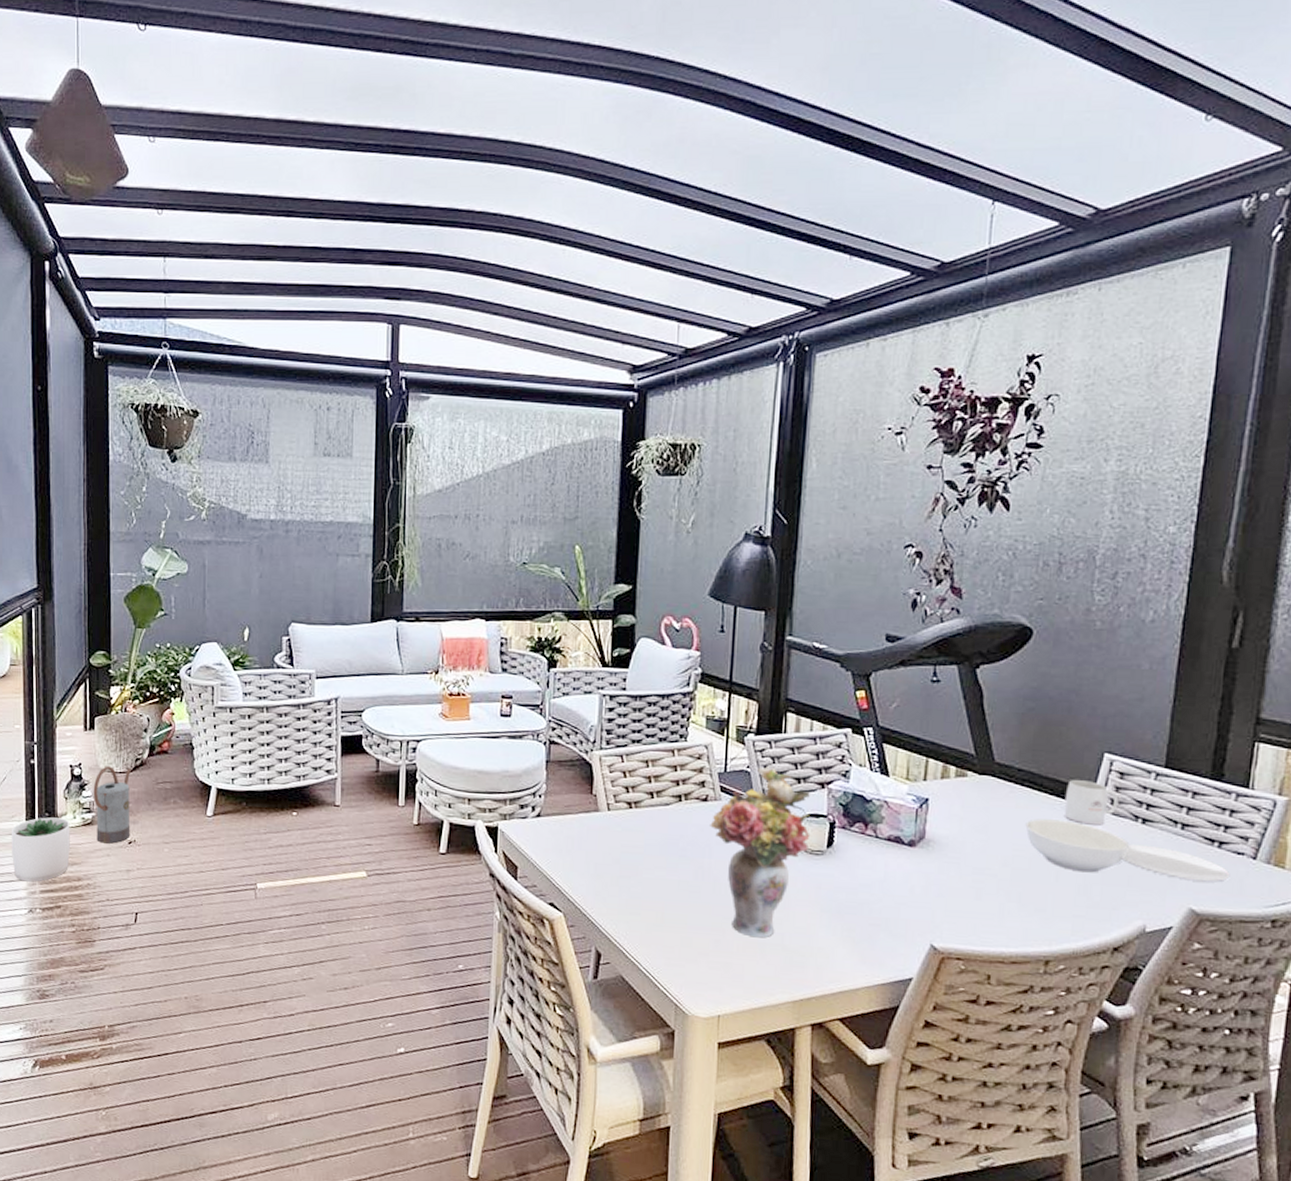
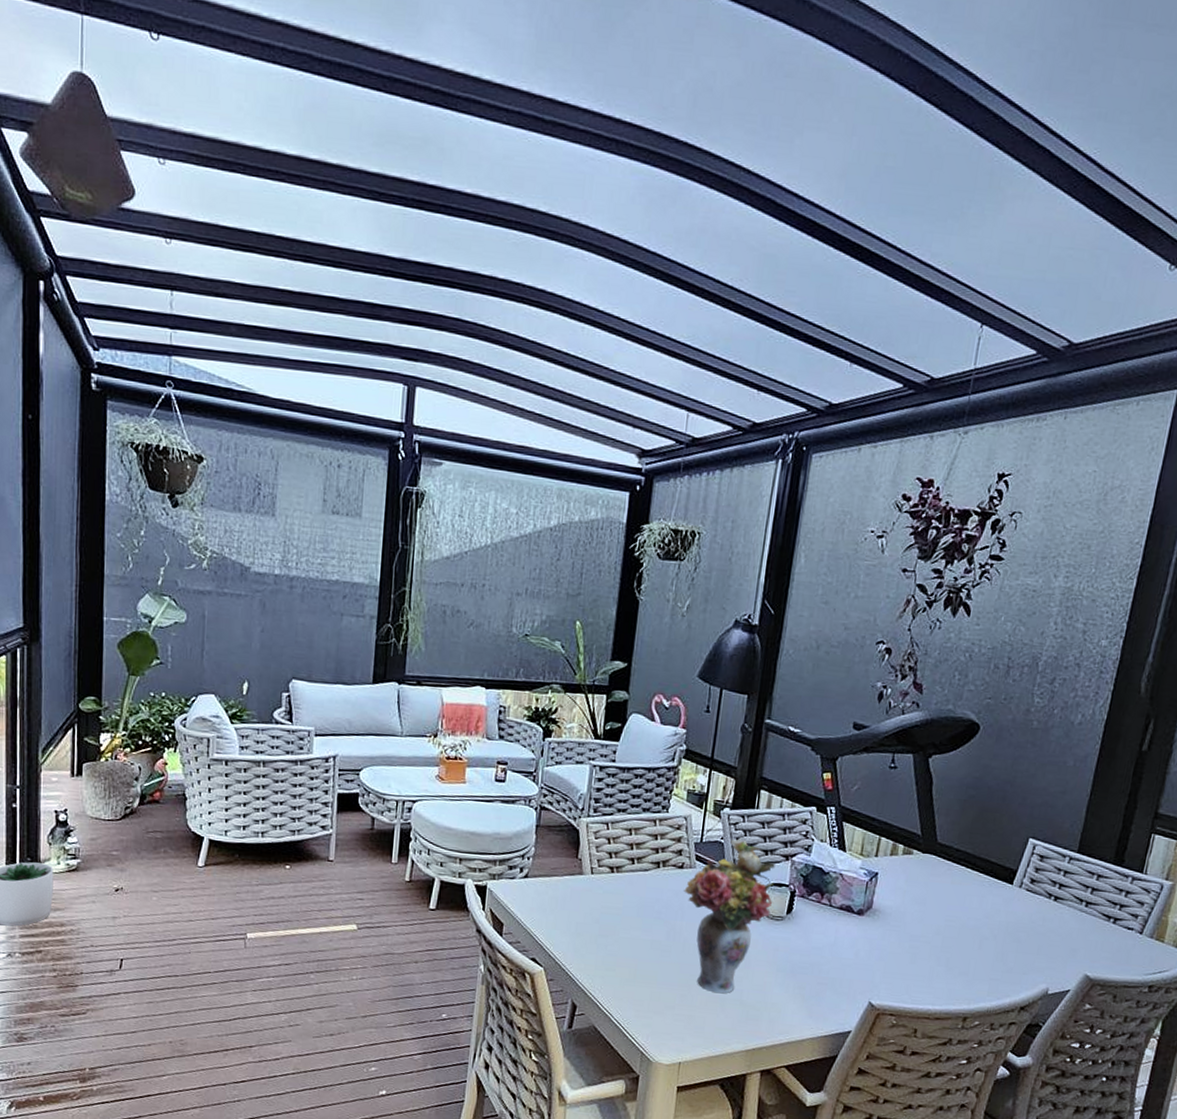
watering can: present [93,766,131,844] -> none [79,813,120,891]
bowl: present [1025,818,1129,873] -> none [958,893,1042,942]
mug: present [1064,780,1119,825] -> none [991,861,1038,901]
plate: present [1121,844,1231,883] -> none [1034,918,1121,953]

